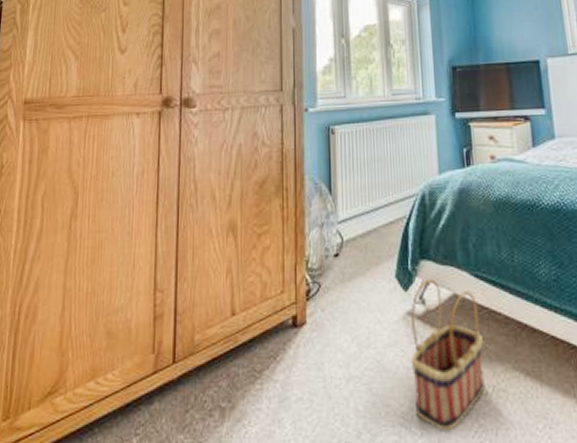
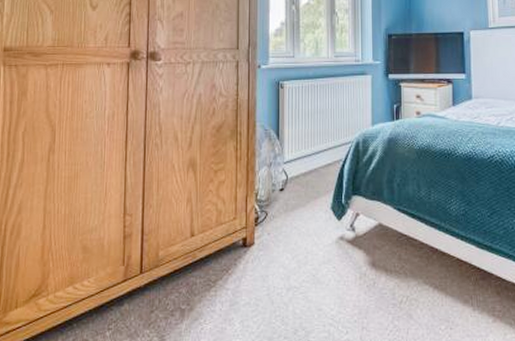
basket: present [410,279,485,431] -> none [340,211,401,330]

